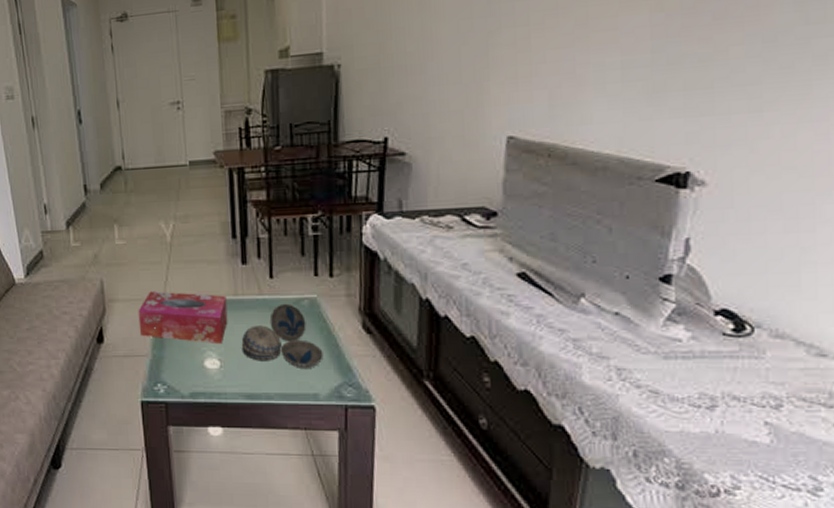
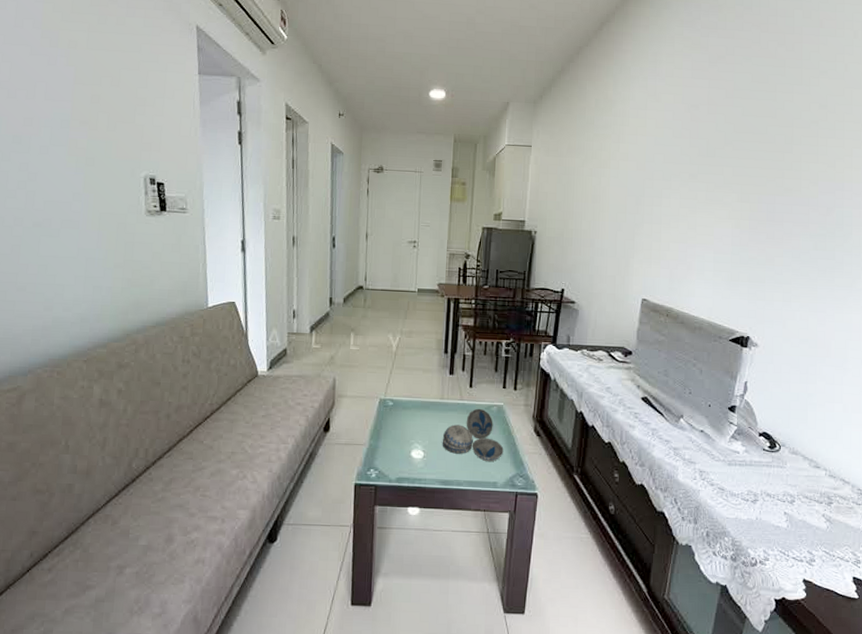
tissue box: present [138,291,228,345] -> none [361,391,435,439]

